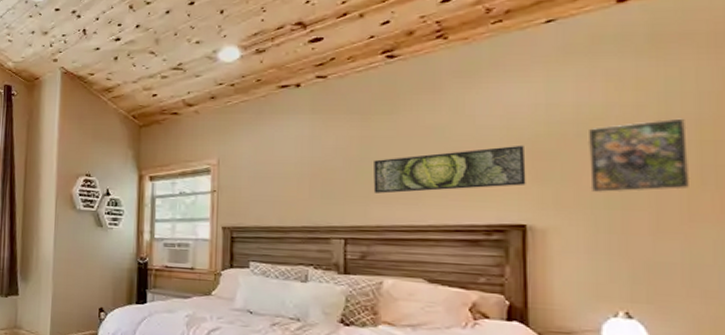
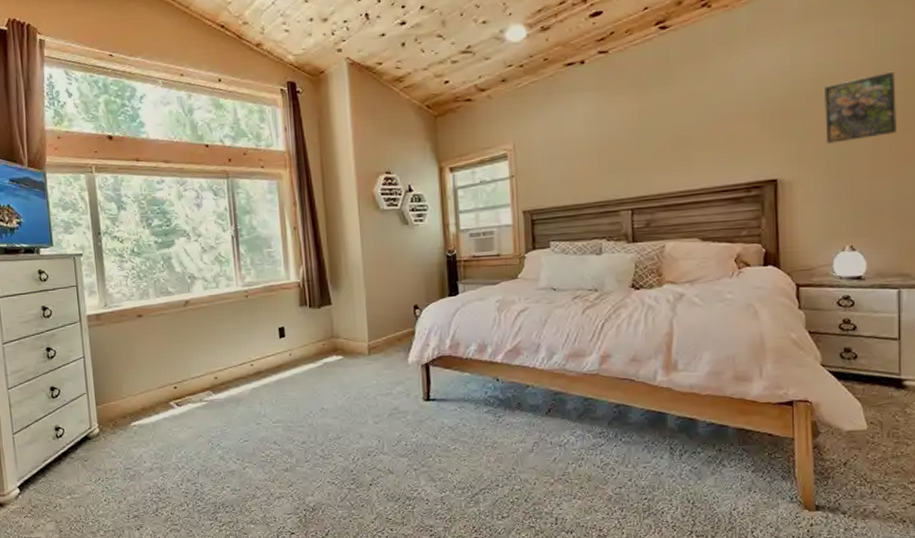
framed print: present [373,145,526,194] -> none [653,106,777,163]

